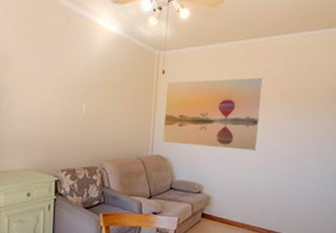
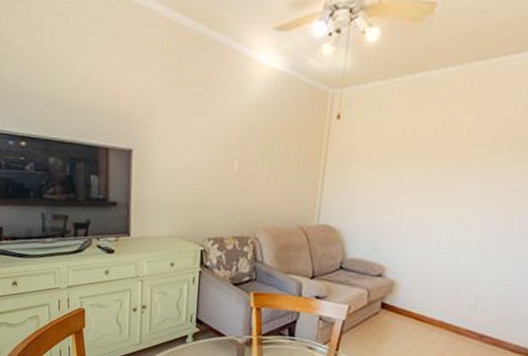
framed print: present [162,77,264,150] -> none [332,117,491,223]

